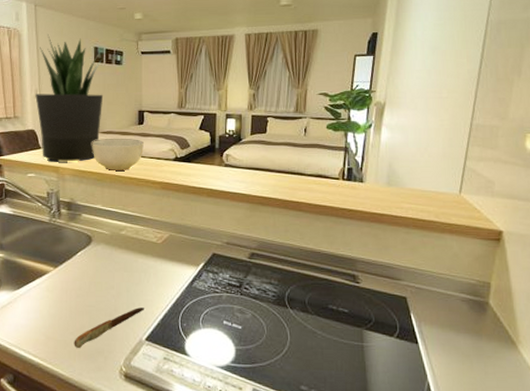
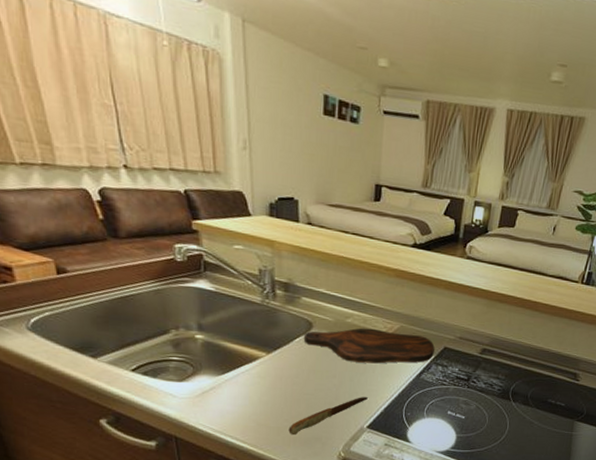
planter: present [35,34,104,162] -> none [243,66,334,237]
cutting board: none [84,239,203,273] -> present [303,328,435,364]
bowl: present [92,138,144,172] -> none [316,212,379,253]

